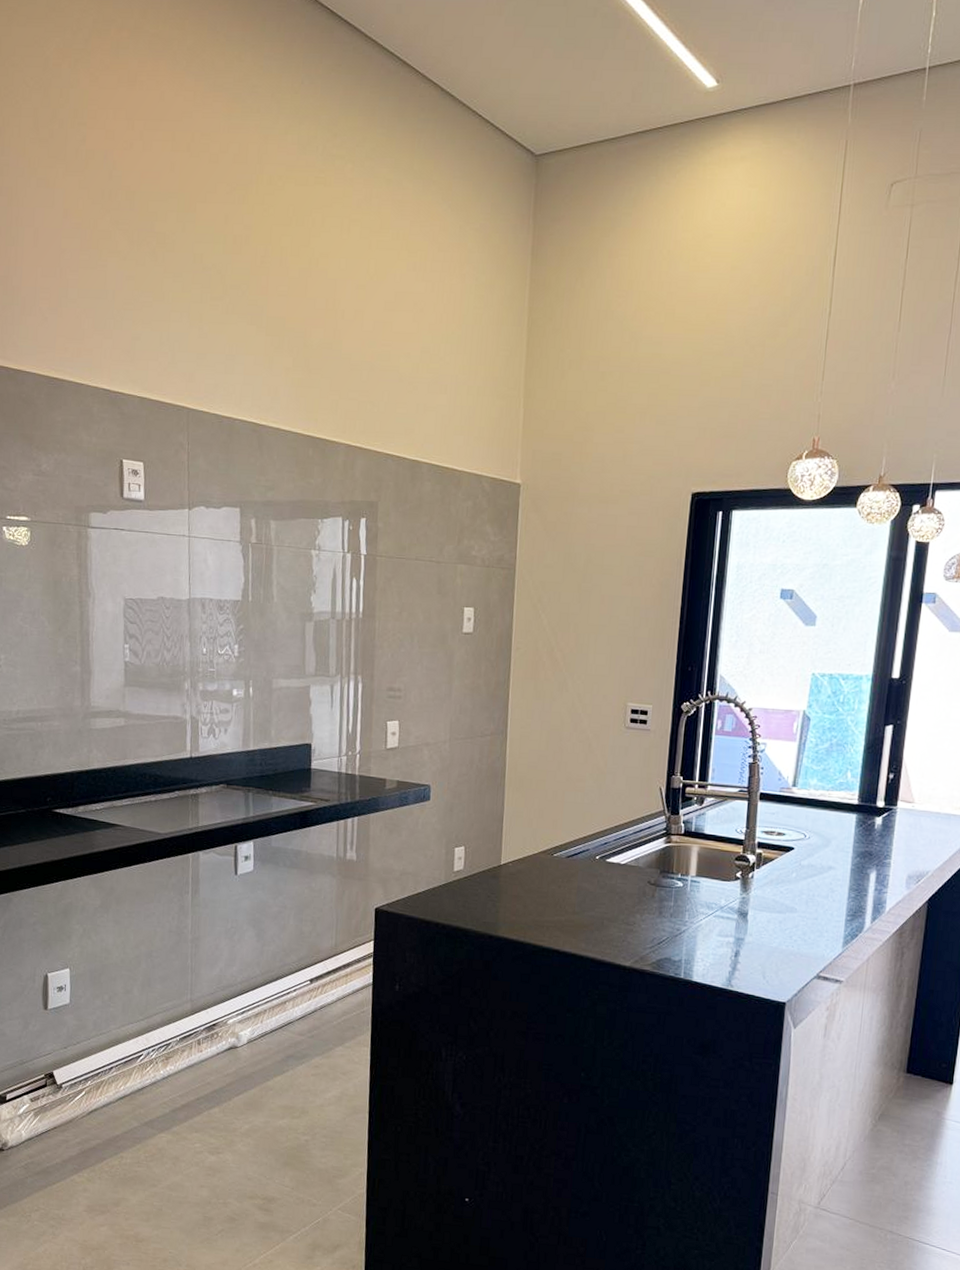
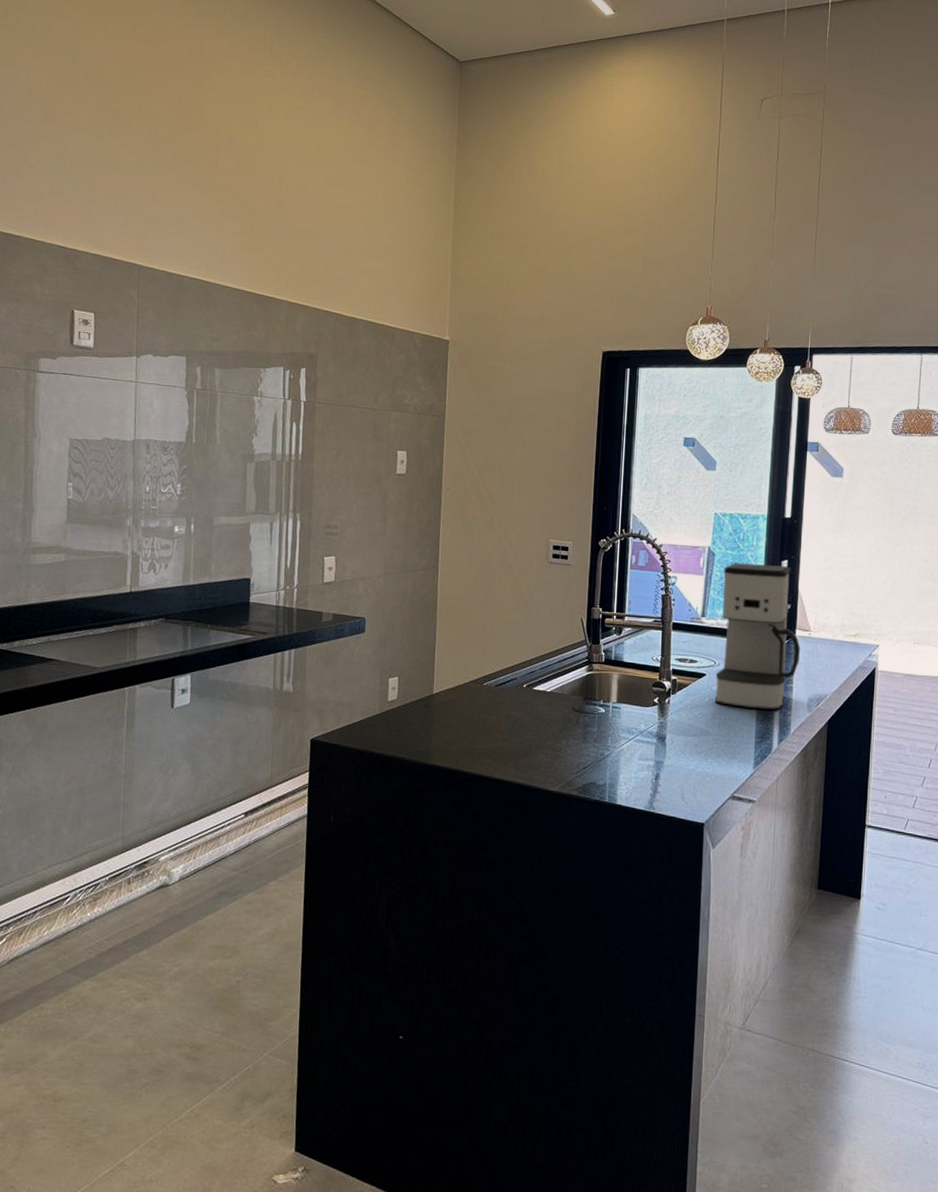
coffee maker: none [804,728,902,887] -> present [715,563,801,710]

